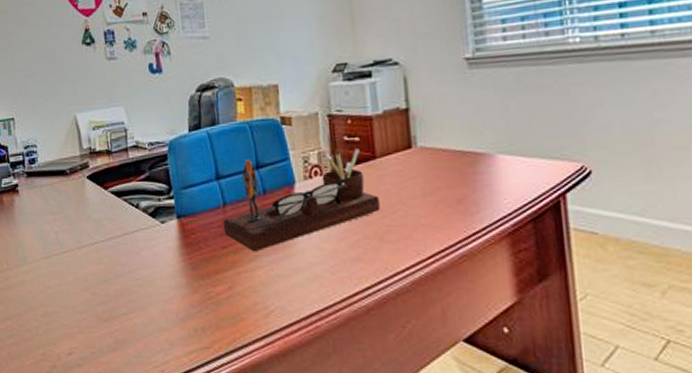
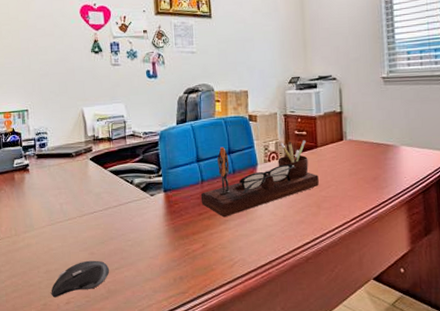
computer mouse: none [50,302,117,347] -> present [51,260,110,298]

